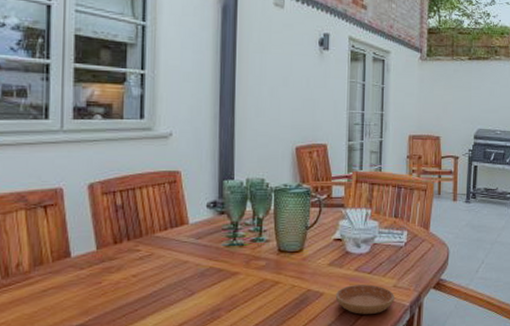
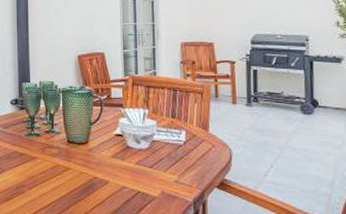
saucer: present [335,284,394,314] -> none [119,177,177,206]

